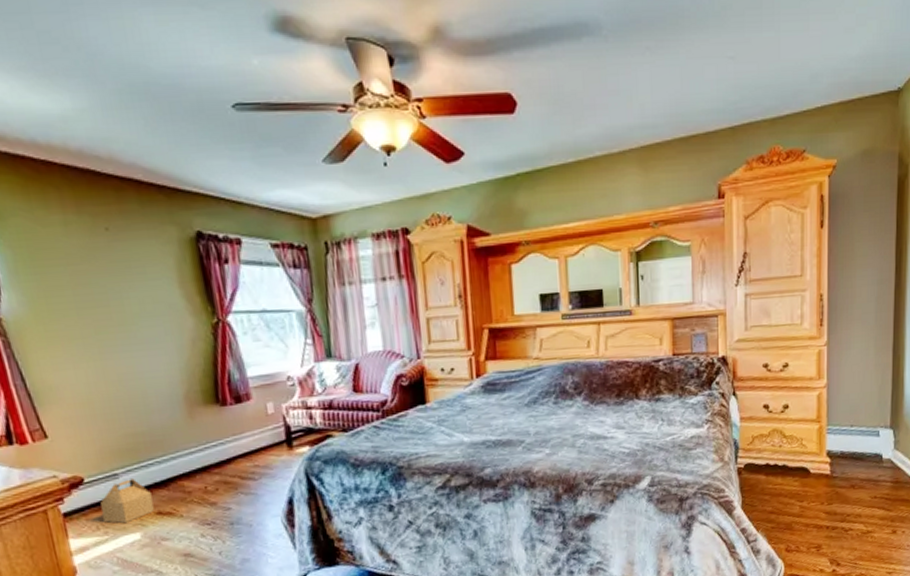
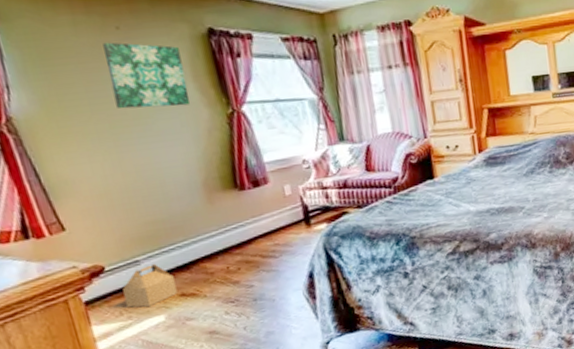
wall art: none [92,243,176,314] -> present [102,42,191,109]

